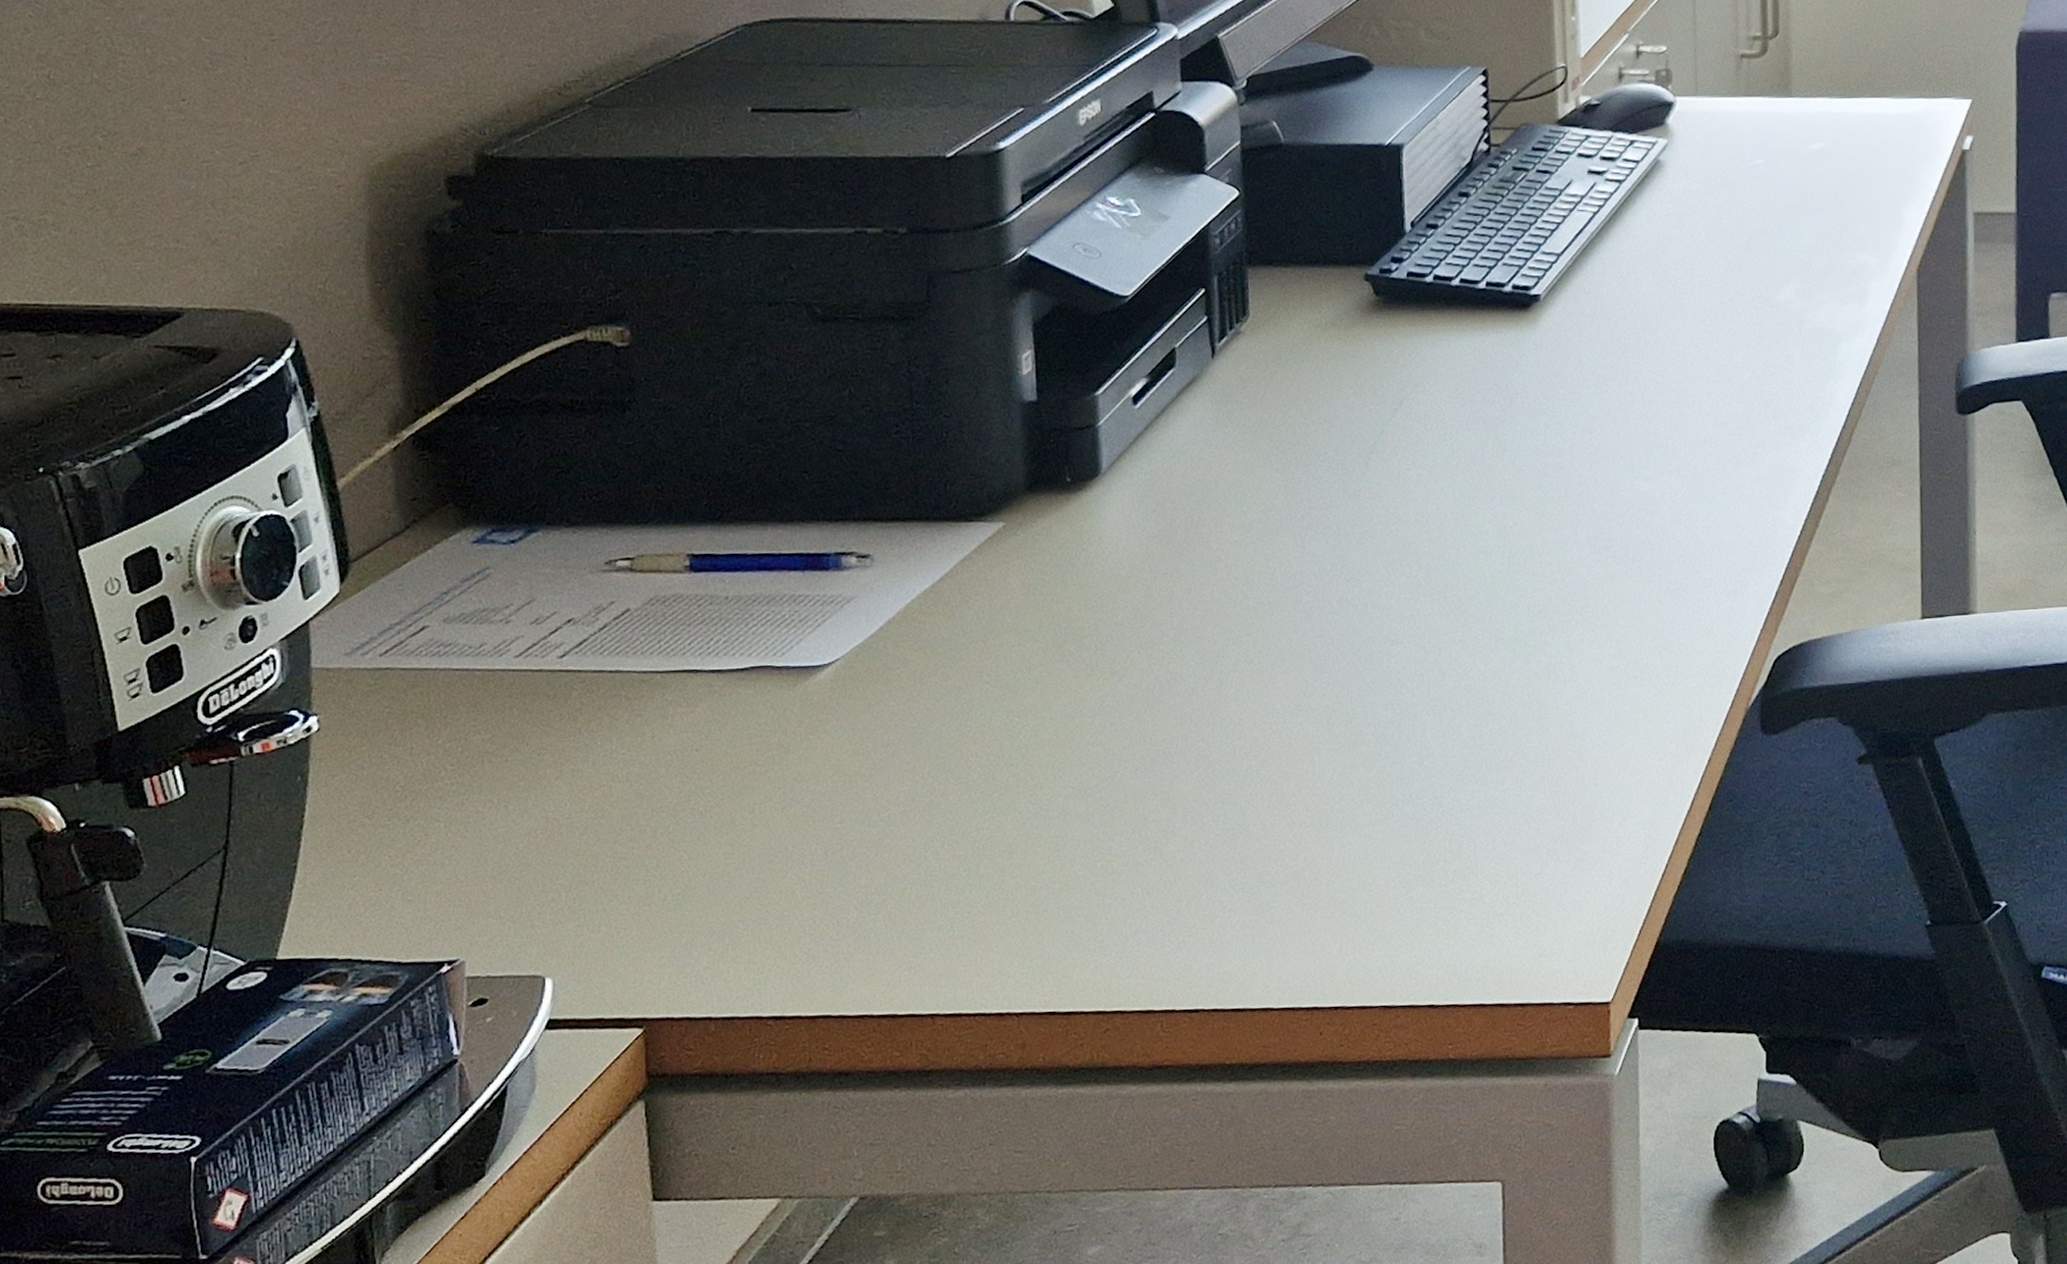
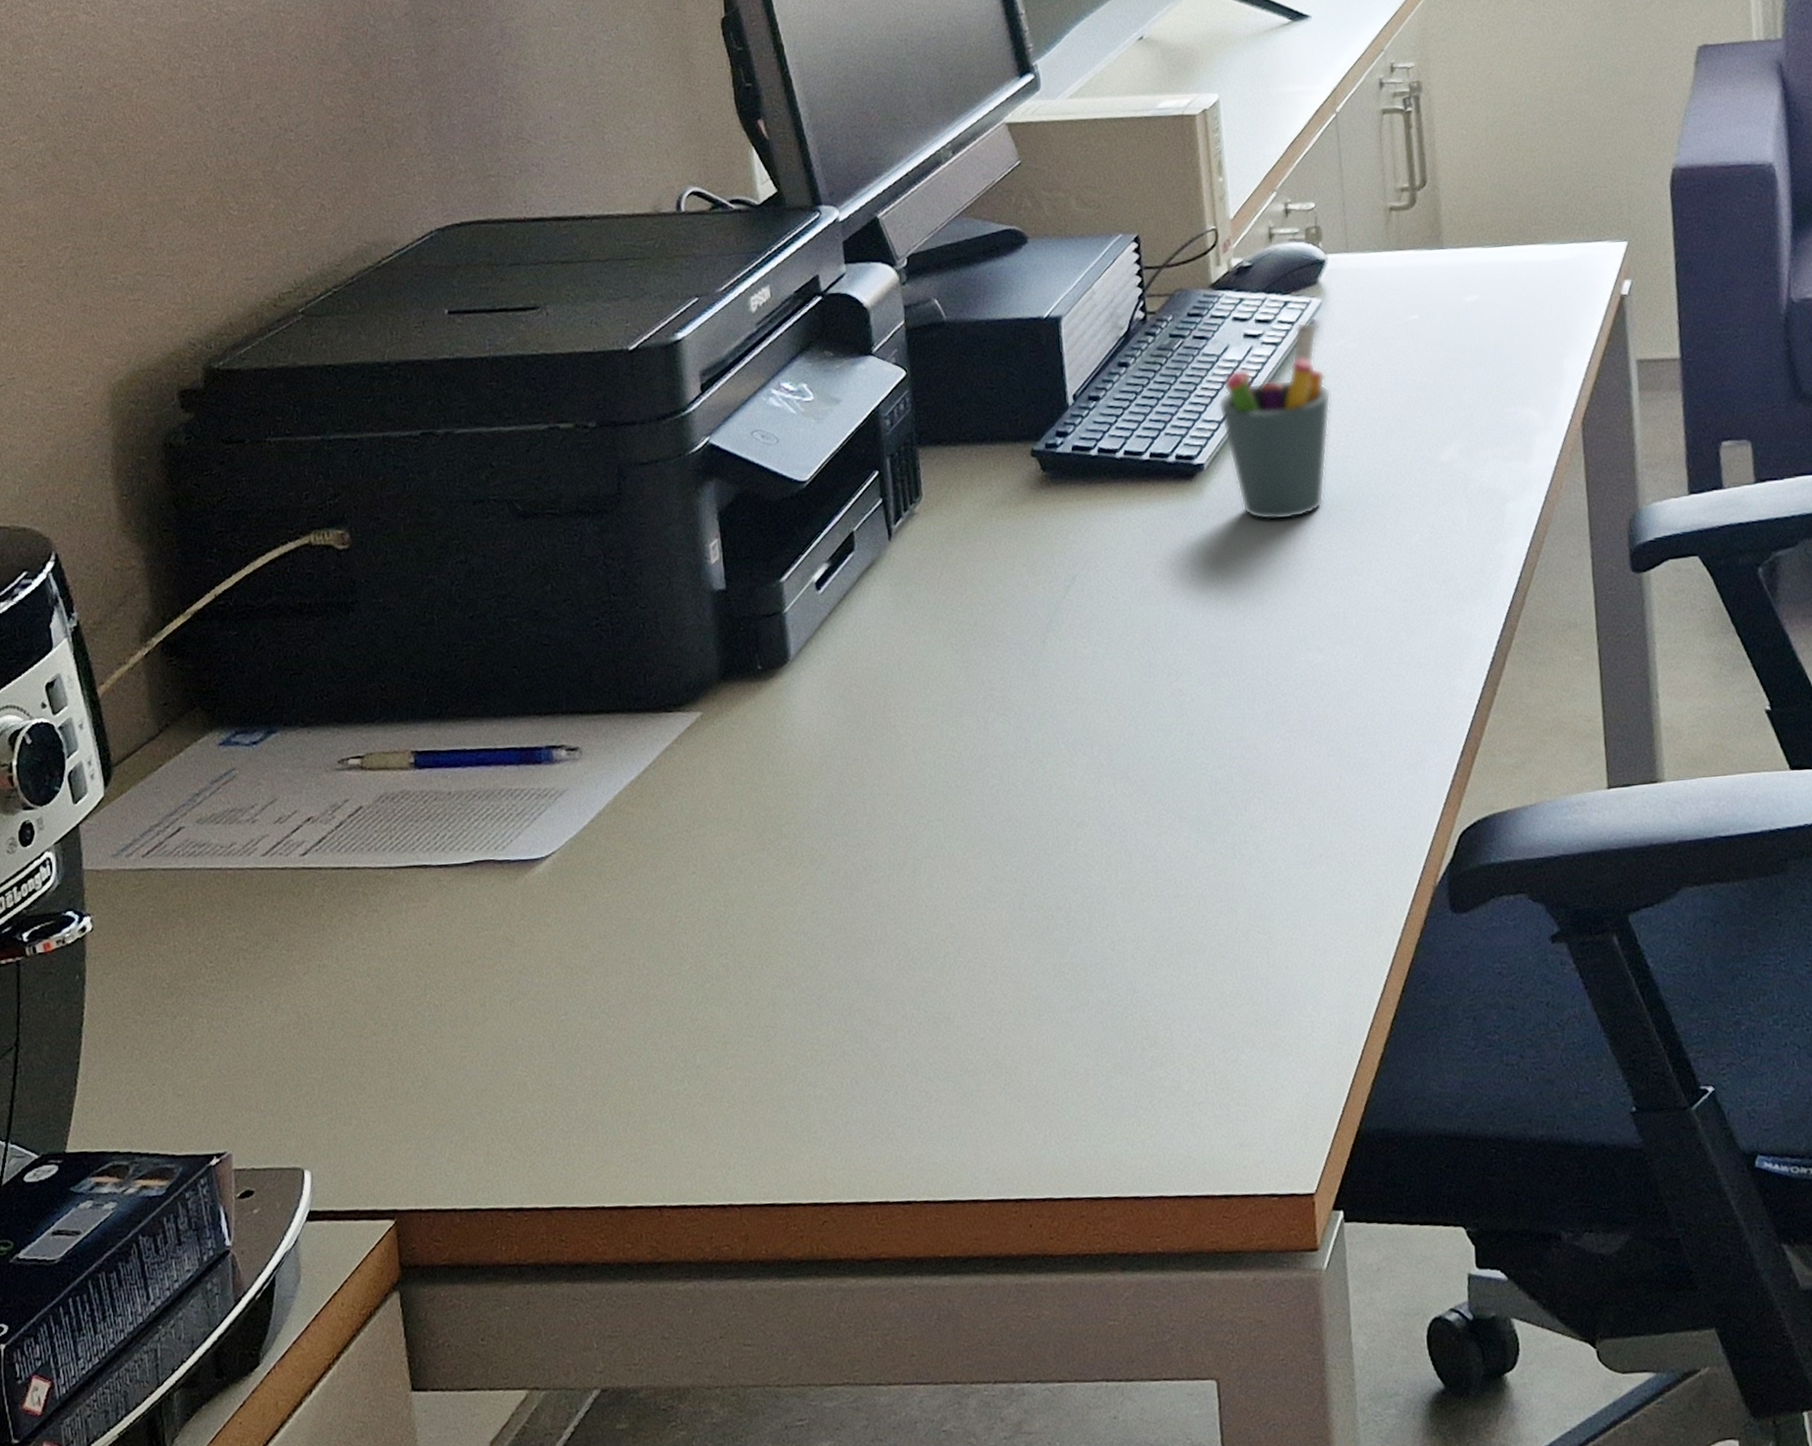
pen holder: none [1558,161,1672,353] -> present [1218,322,1331,521]

